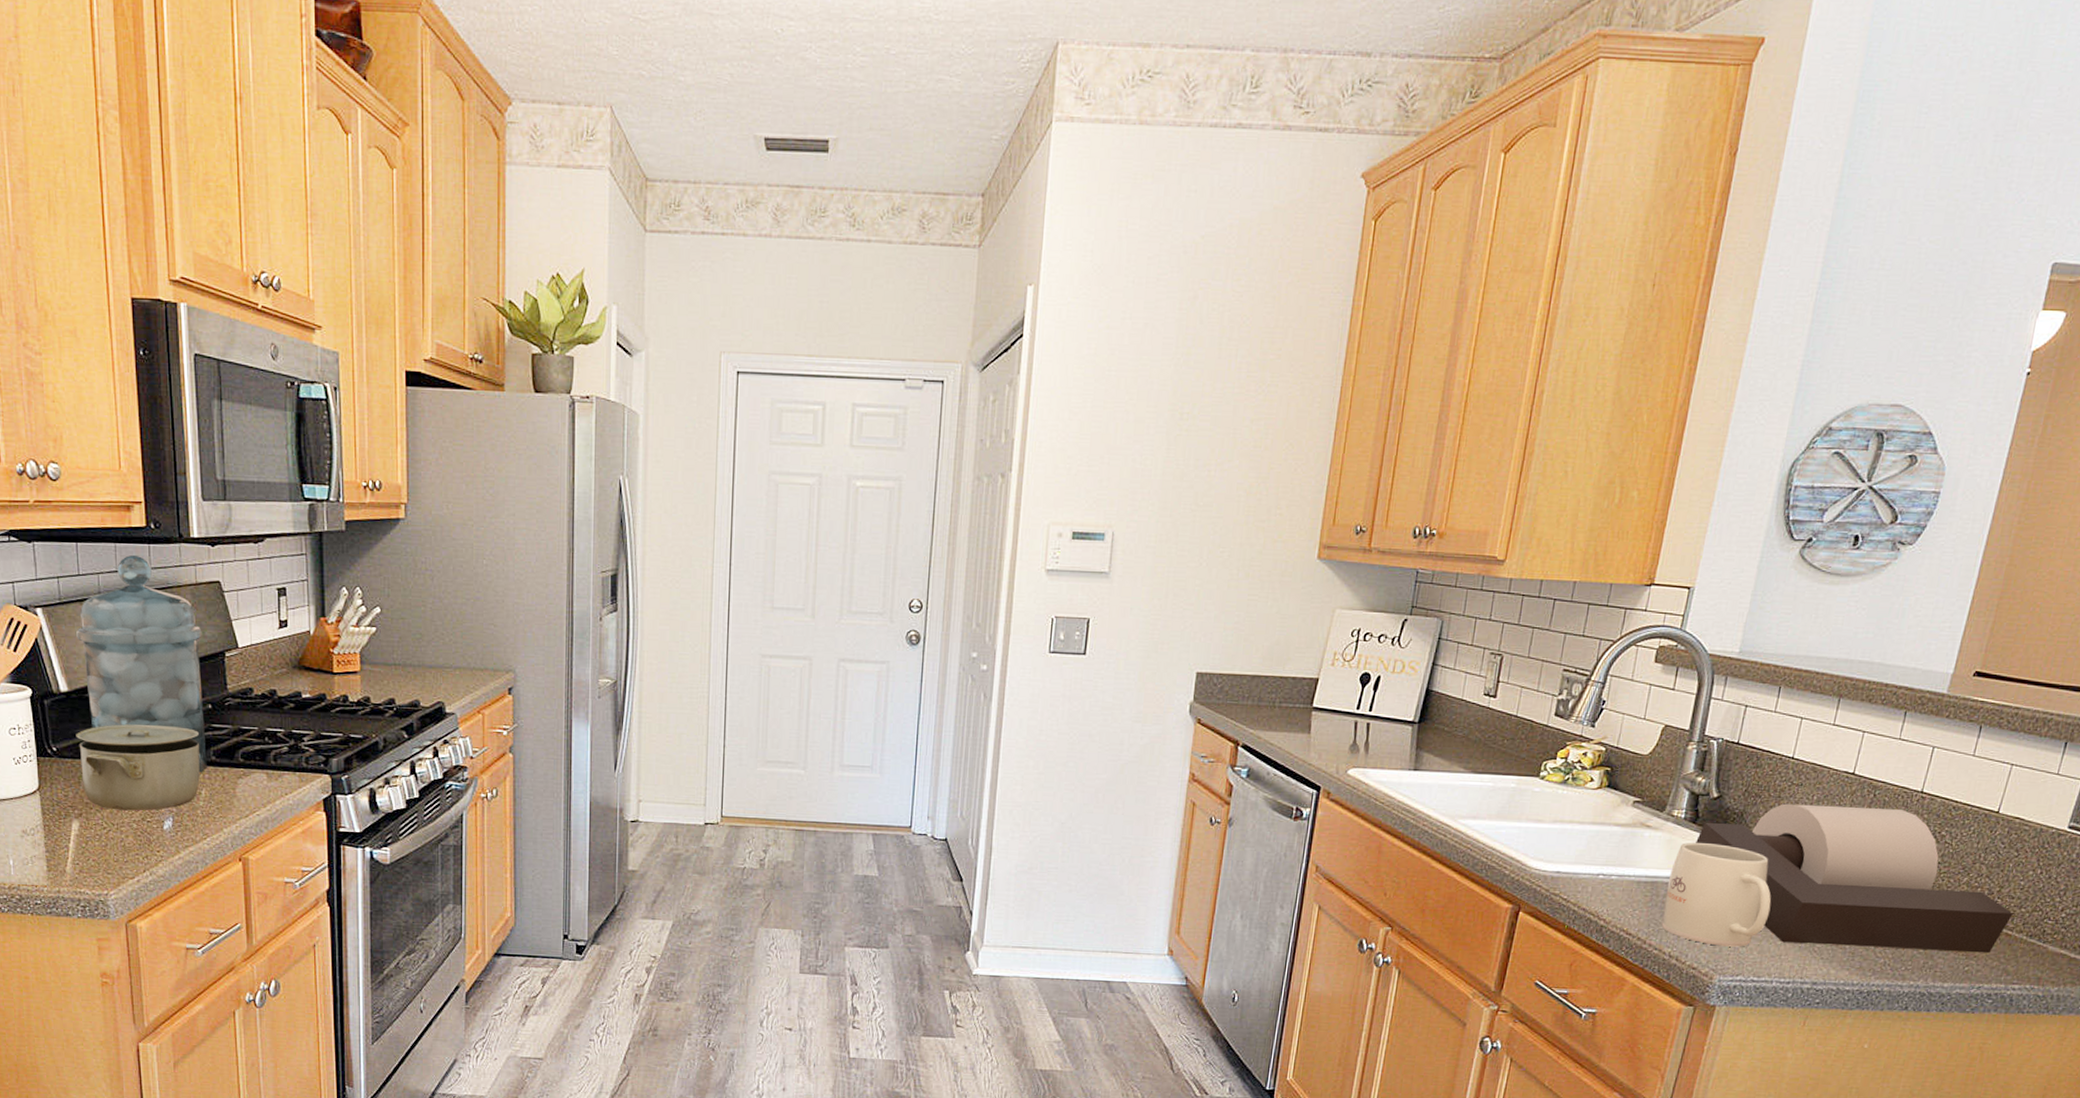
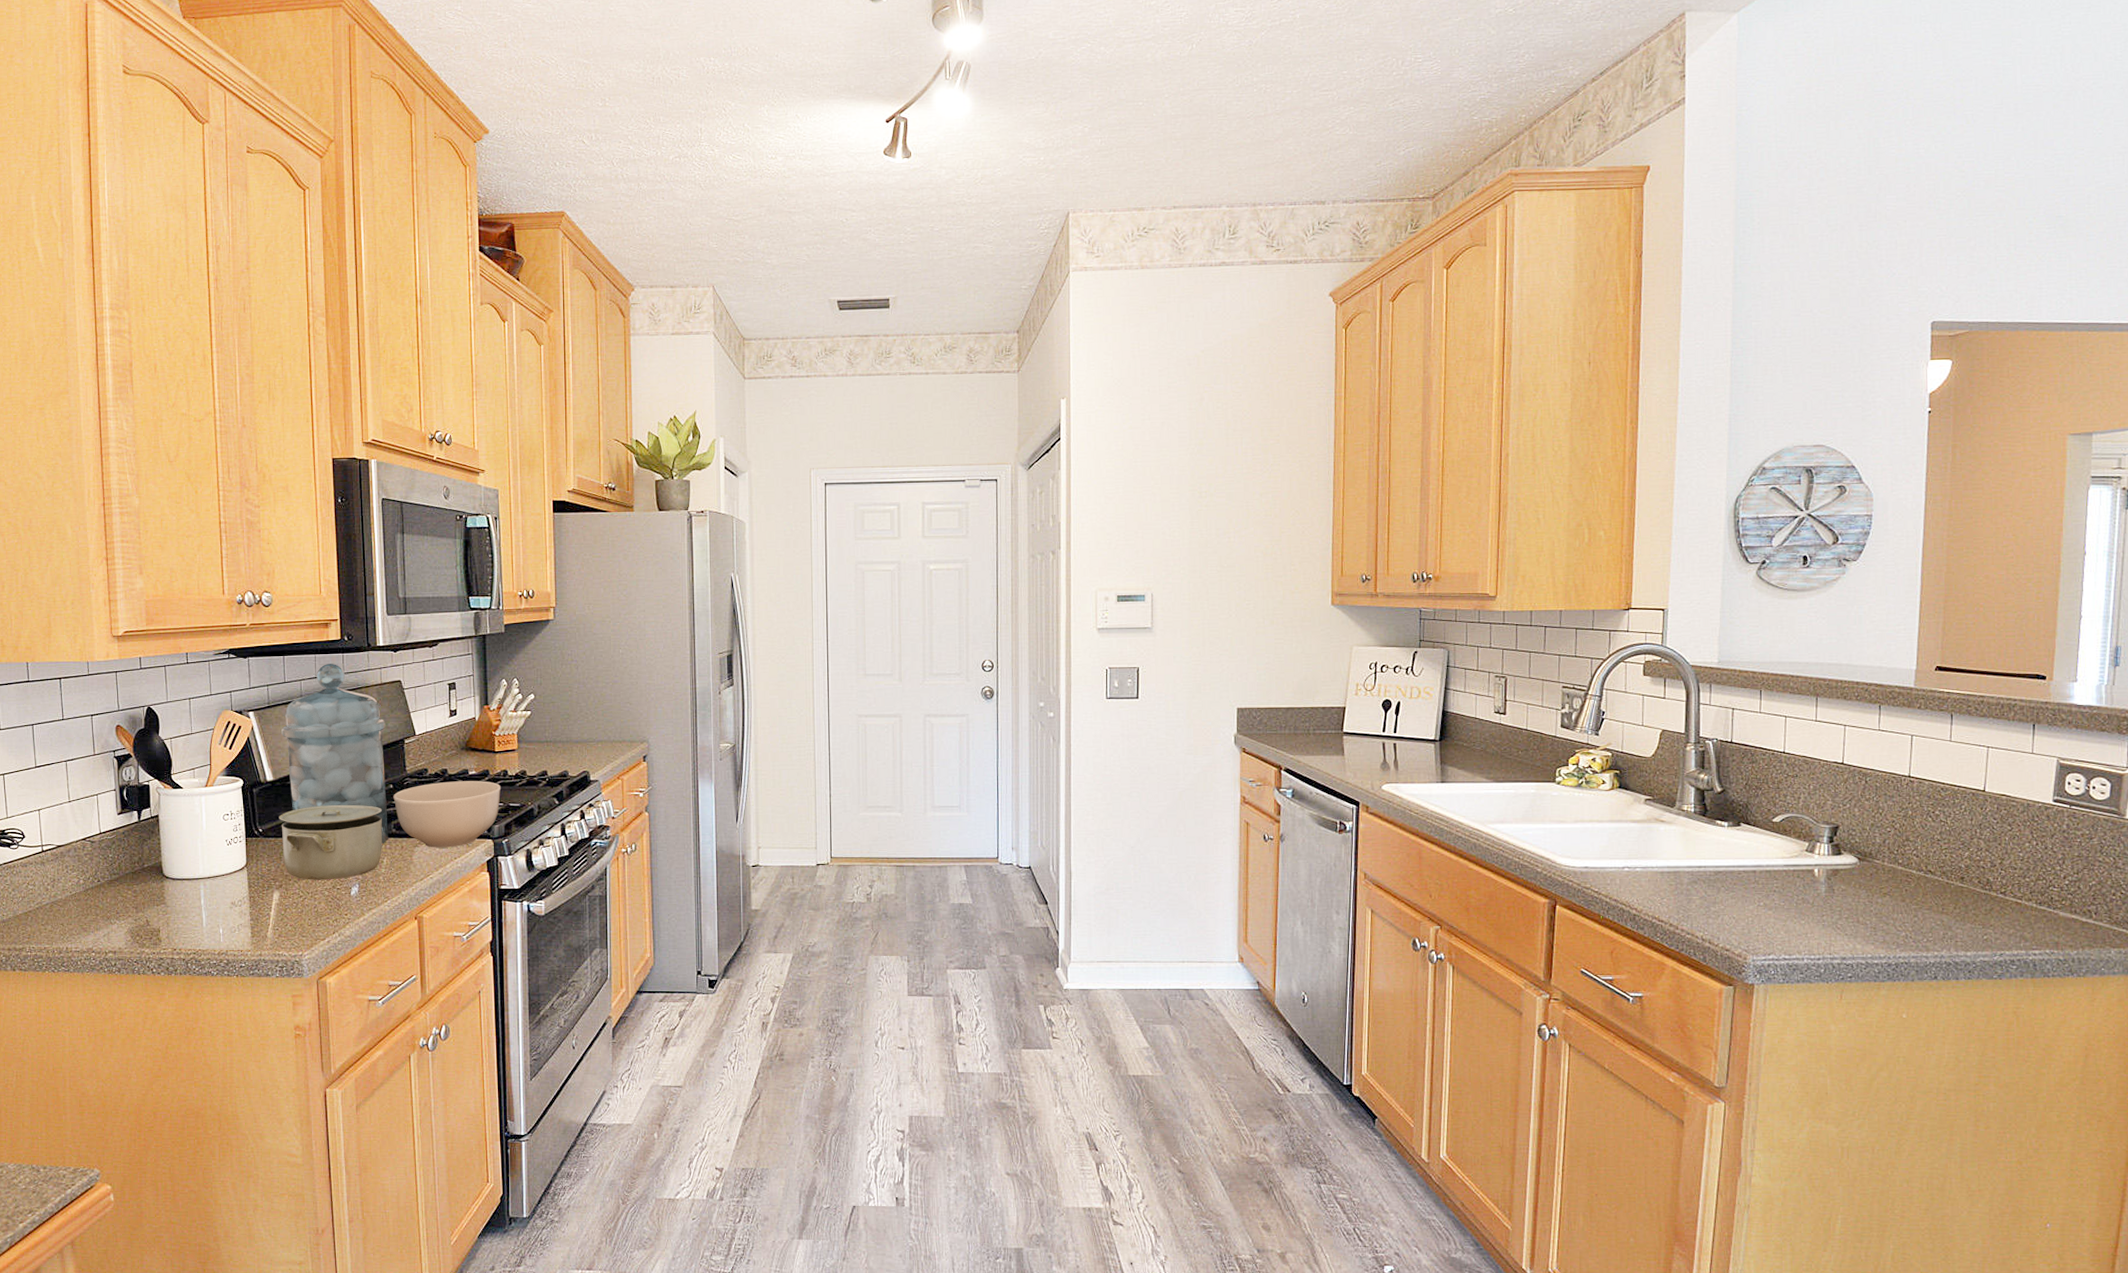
bowl: none [212,704,341,782] -> present [393,781,502,848]
mug: present [1661,842,1772,947] -> none [1689,833,1789,928]
paper towel holder: present [1696,803,2013,953] -> none [1709,793,2019,922]

